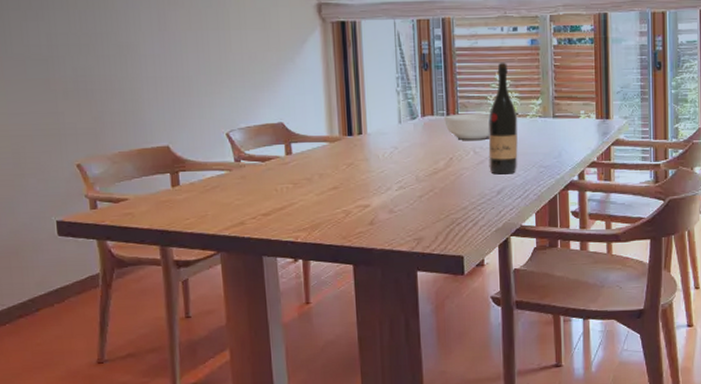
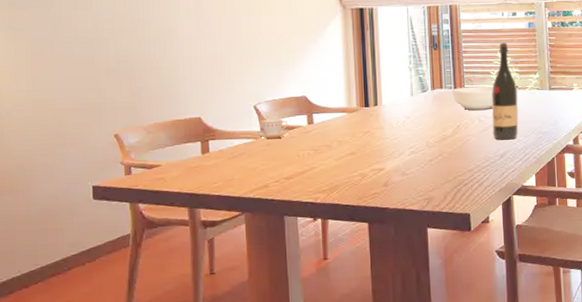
teacup: none [229,148,267,171] -> present [255,118,290,139]

